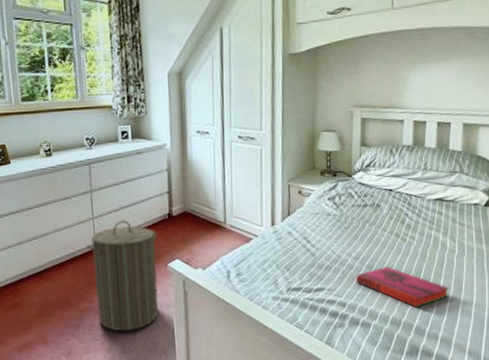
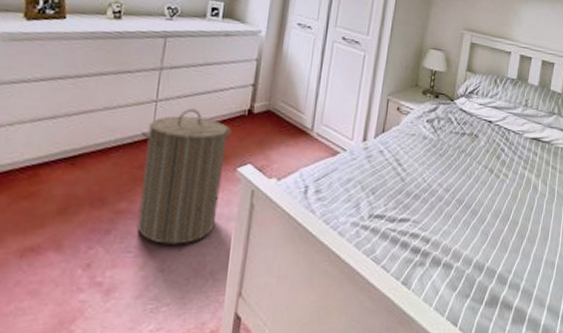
hardback book: present [356,266,449,308] -> none [443,203,536,252]

